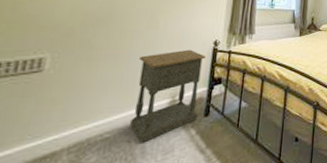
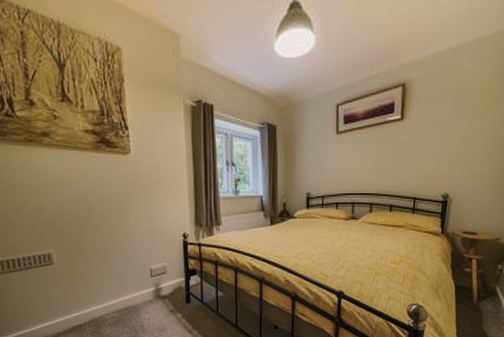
nightstand: present [130,49,206,143] -> none [121,243,181,322]

